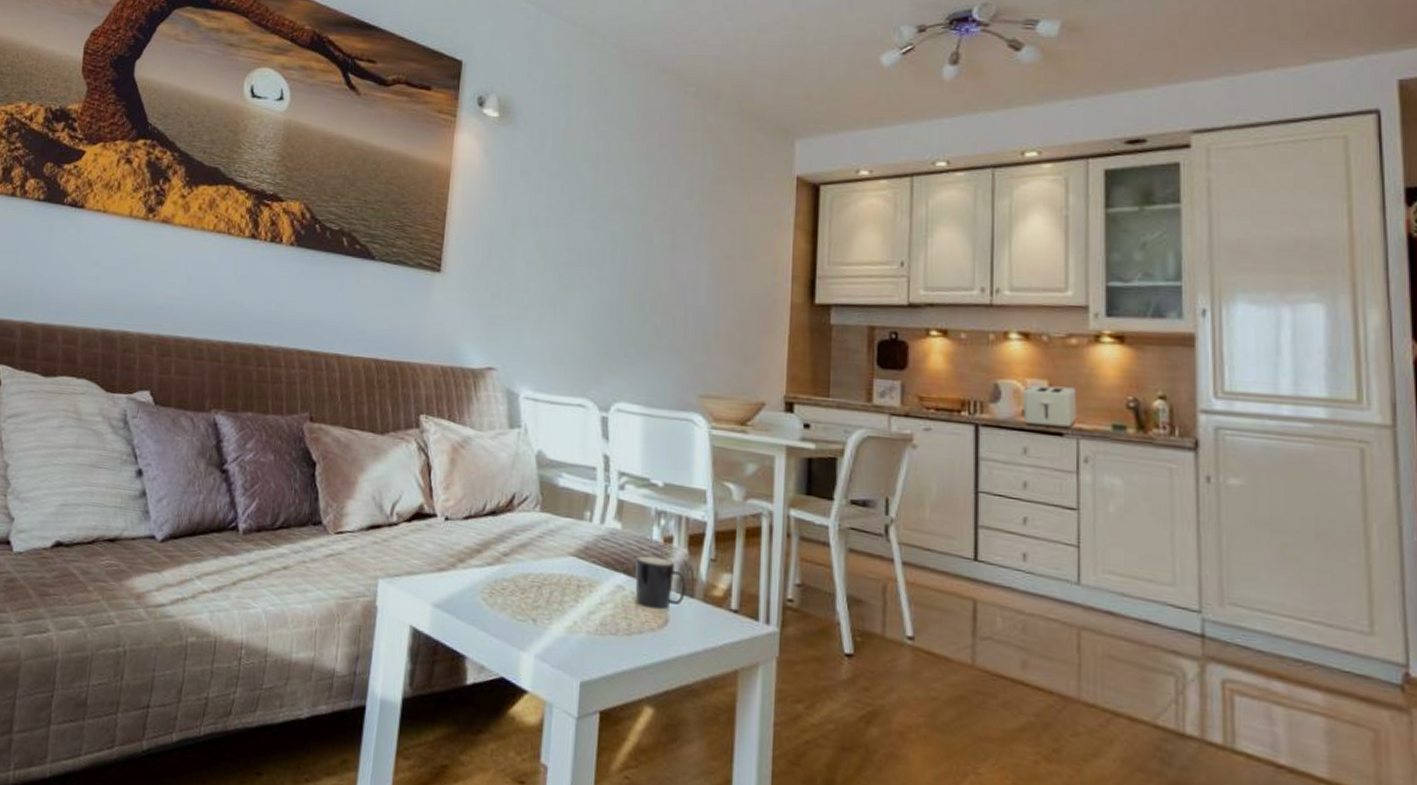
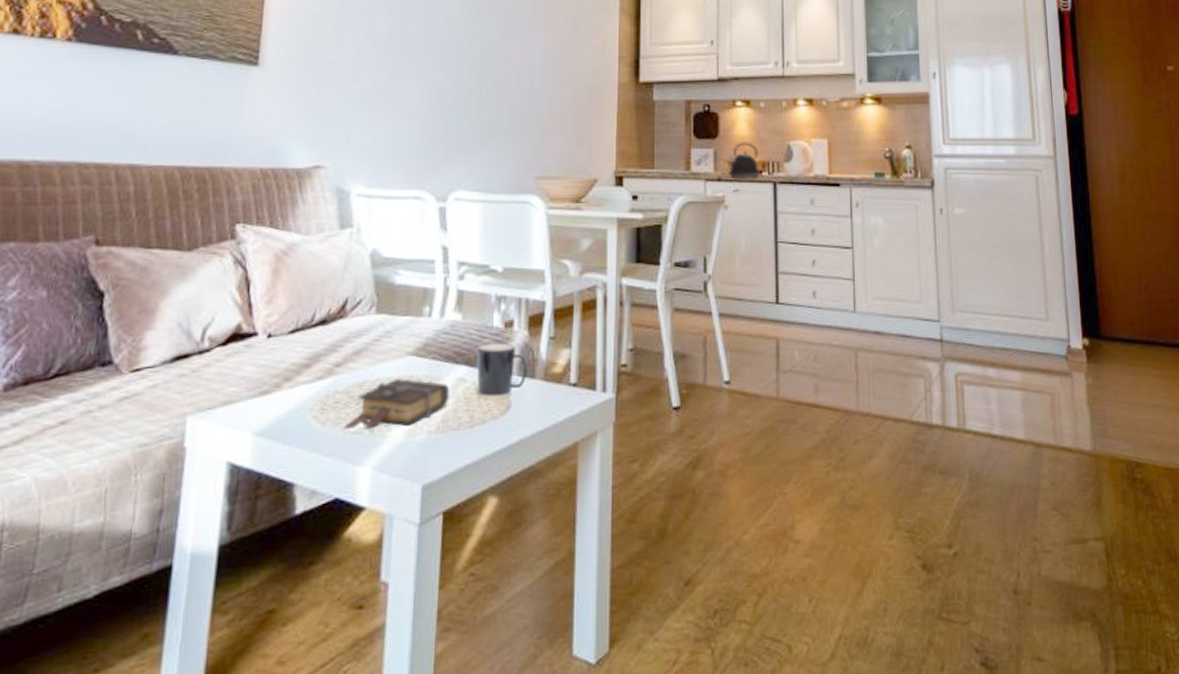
book: none [510,576,609,622] -> present [344,379,450,429]
kettle: none [919,376,960,419] -> present [728,142,761,180]
toaster: present [1022,385,1077,430] -> none [809,144,849,181]

